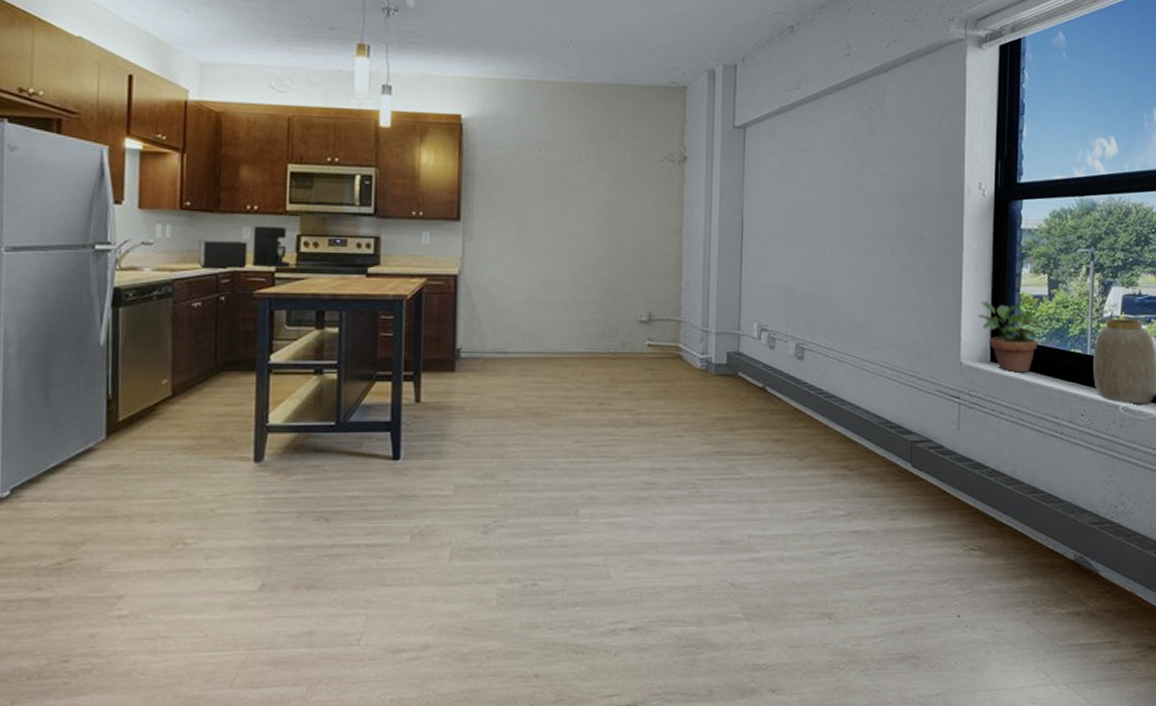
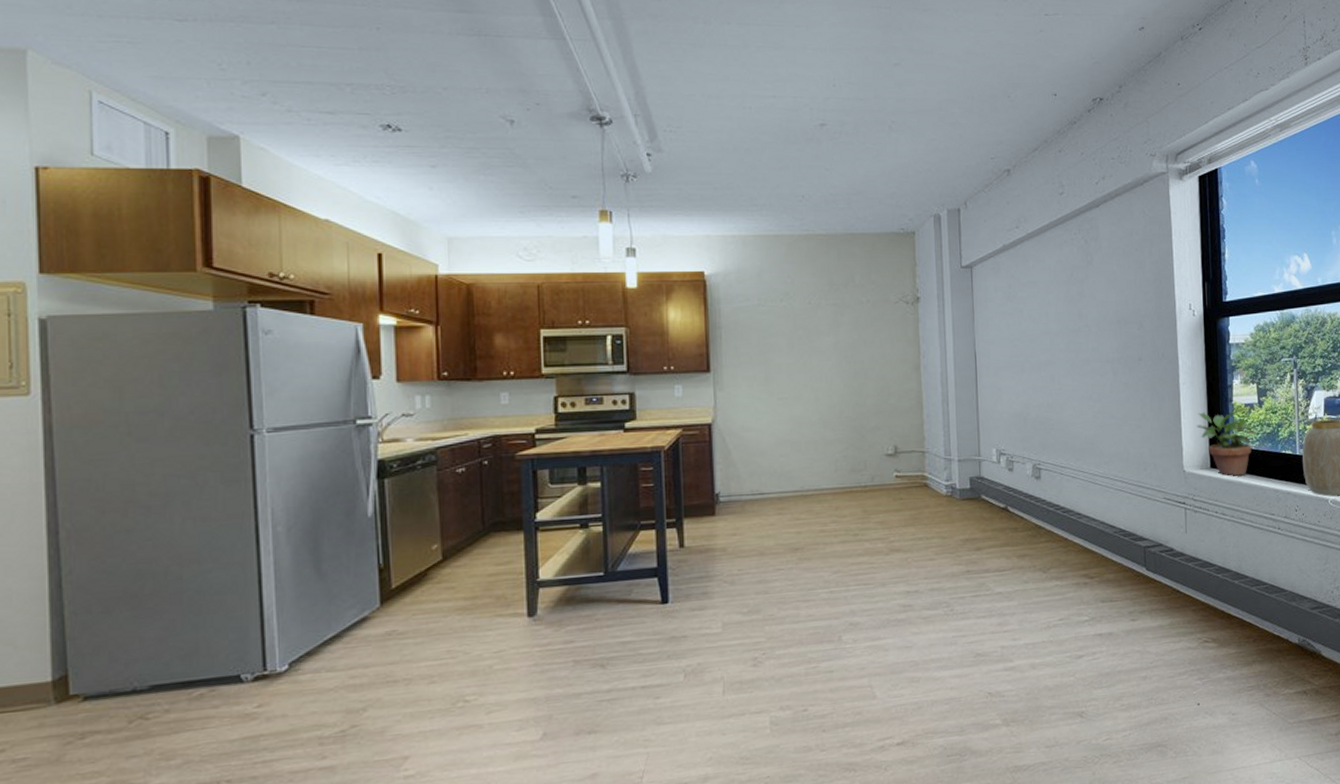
toaster: present [197,239,248,269] -> none [458,406,507,435]
coffee maker: present [252,225,291,268] -> none [511,389,550,431]

